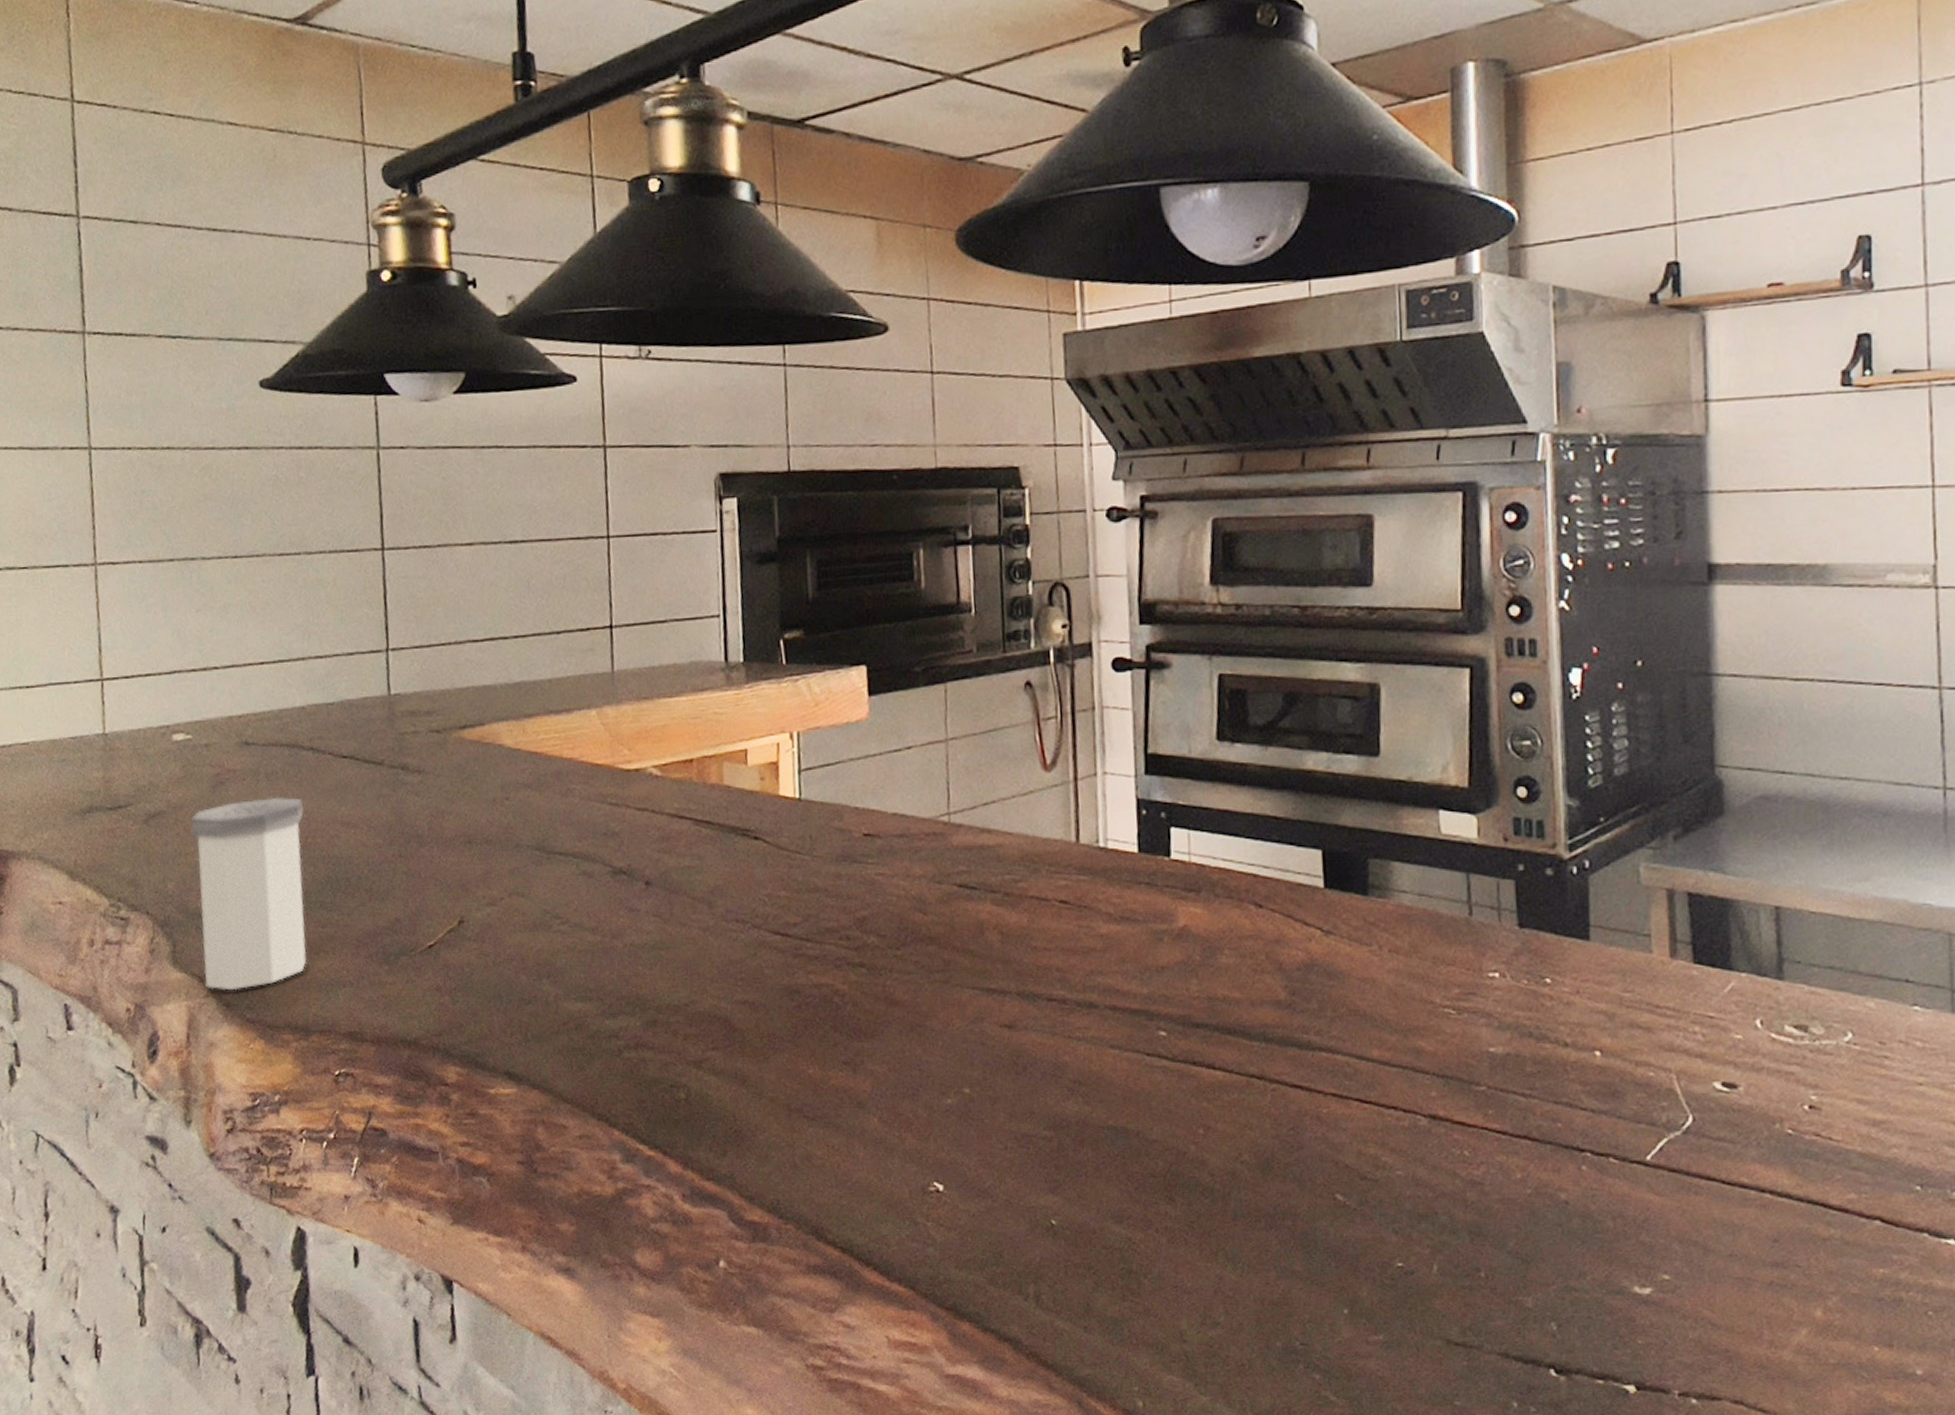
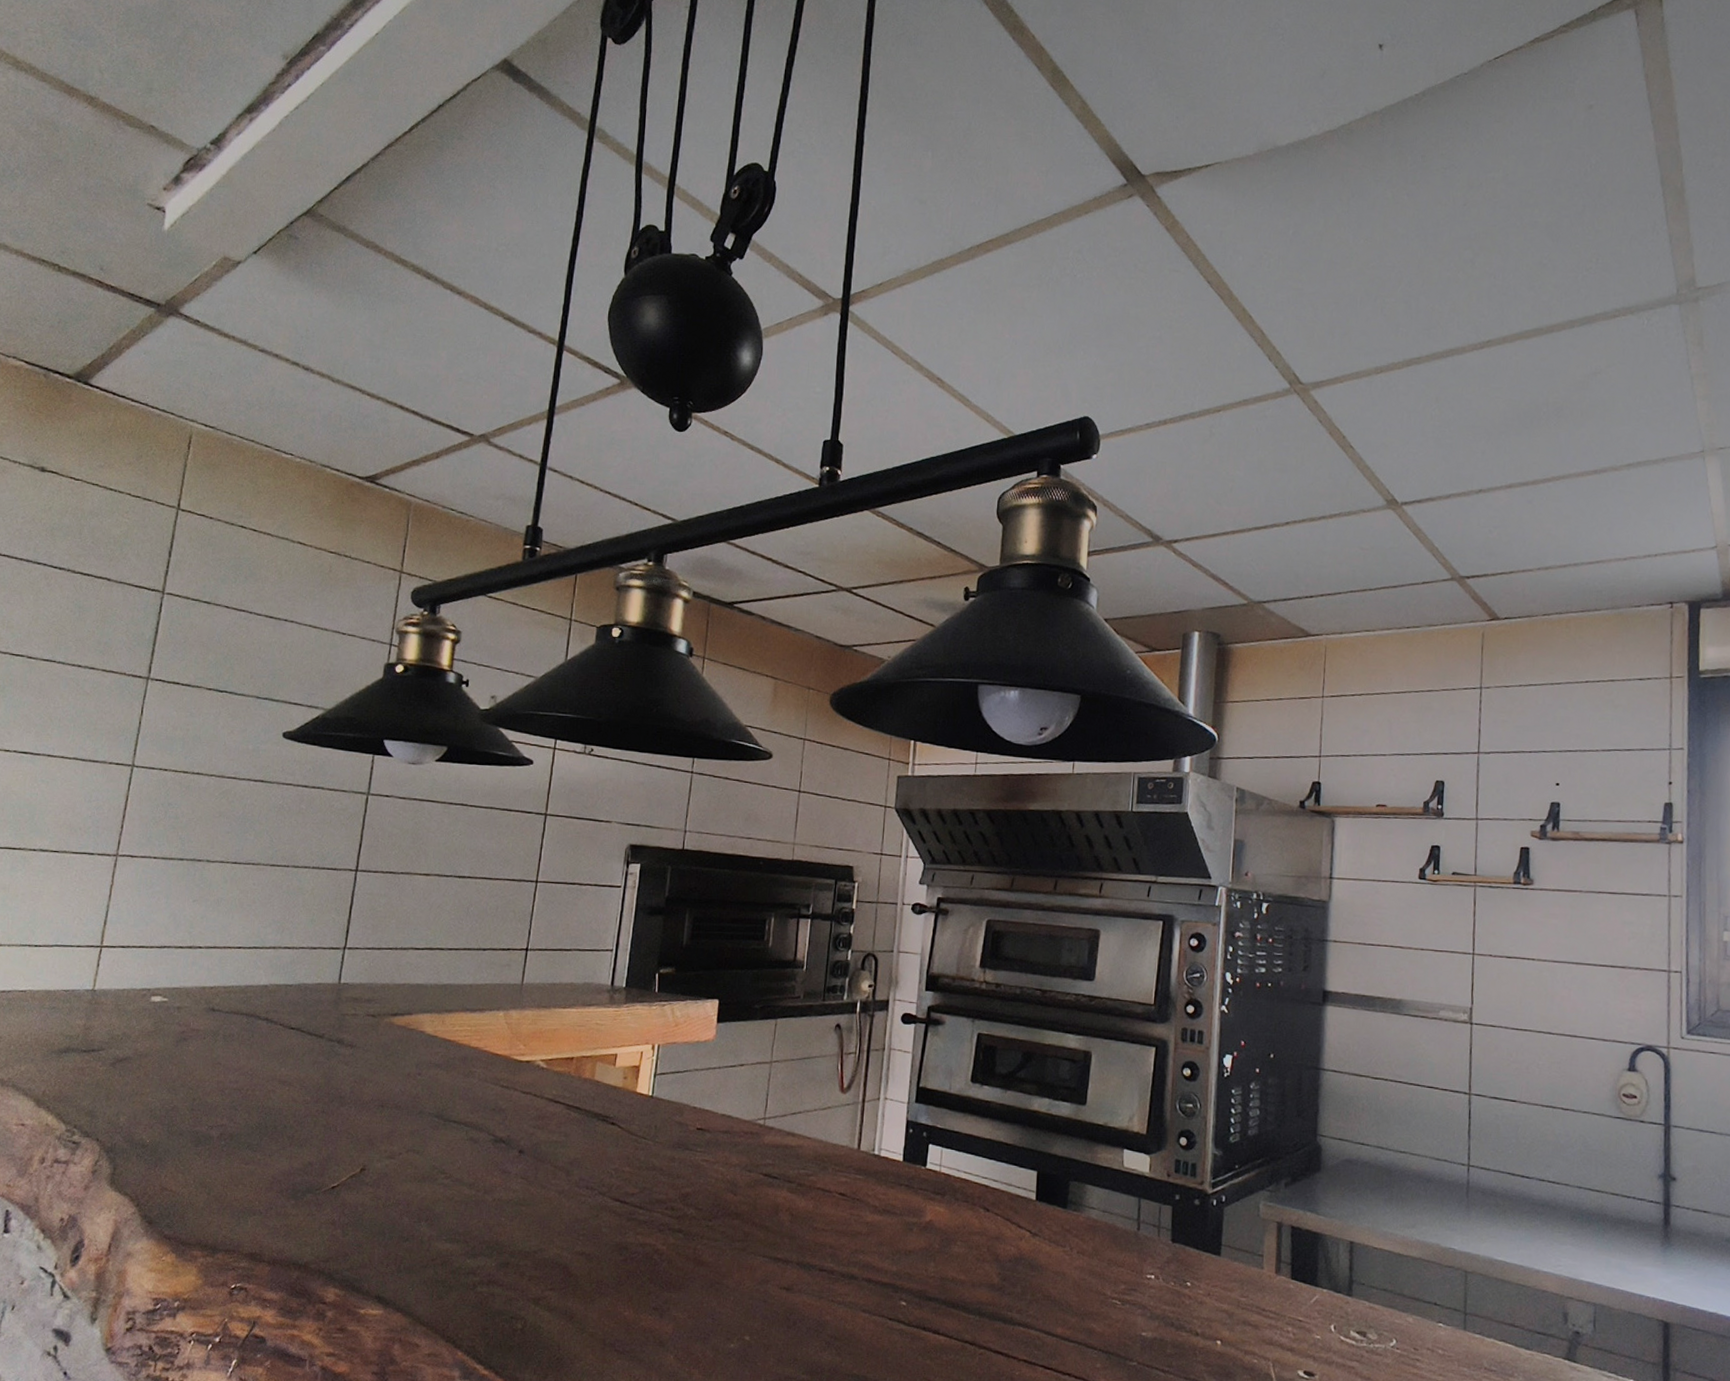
salt shaker: present [191,797,307,991] -> none [135,1054,250,1211]

